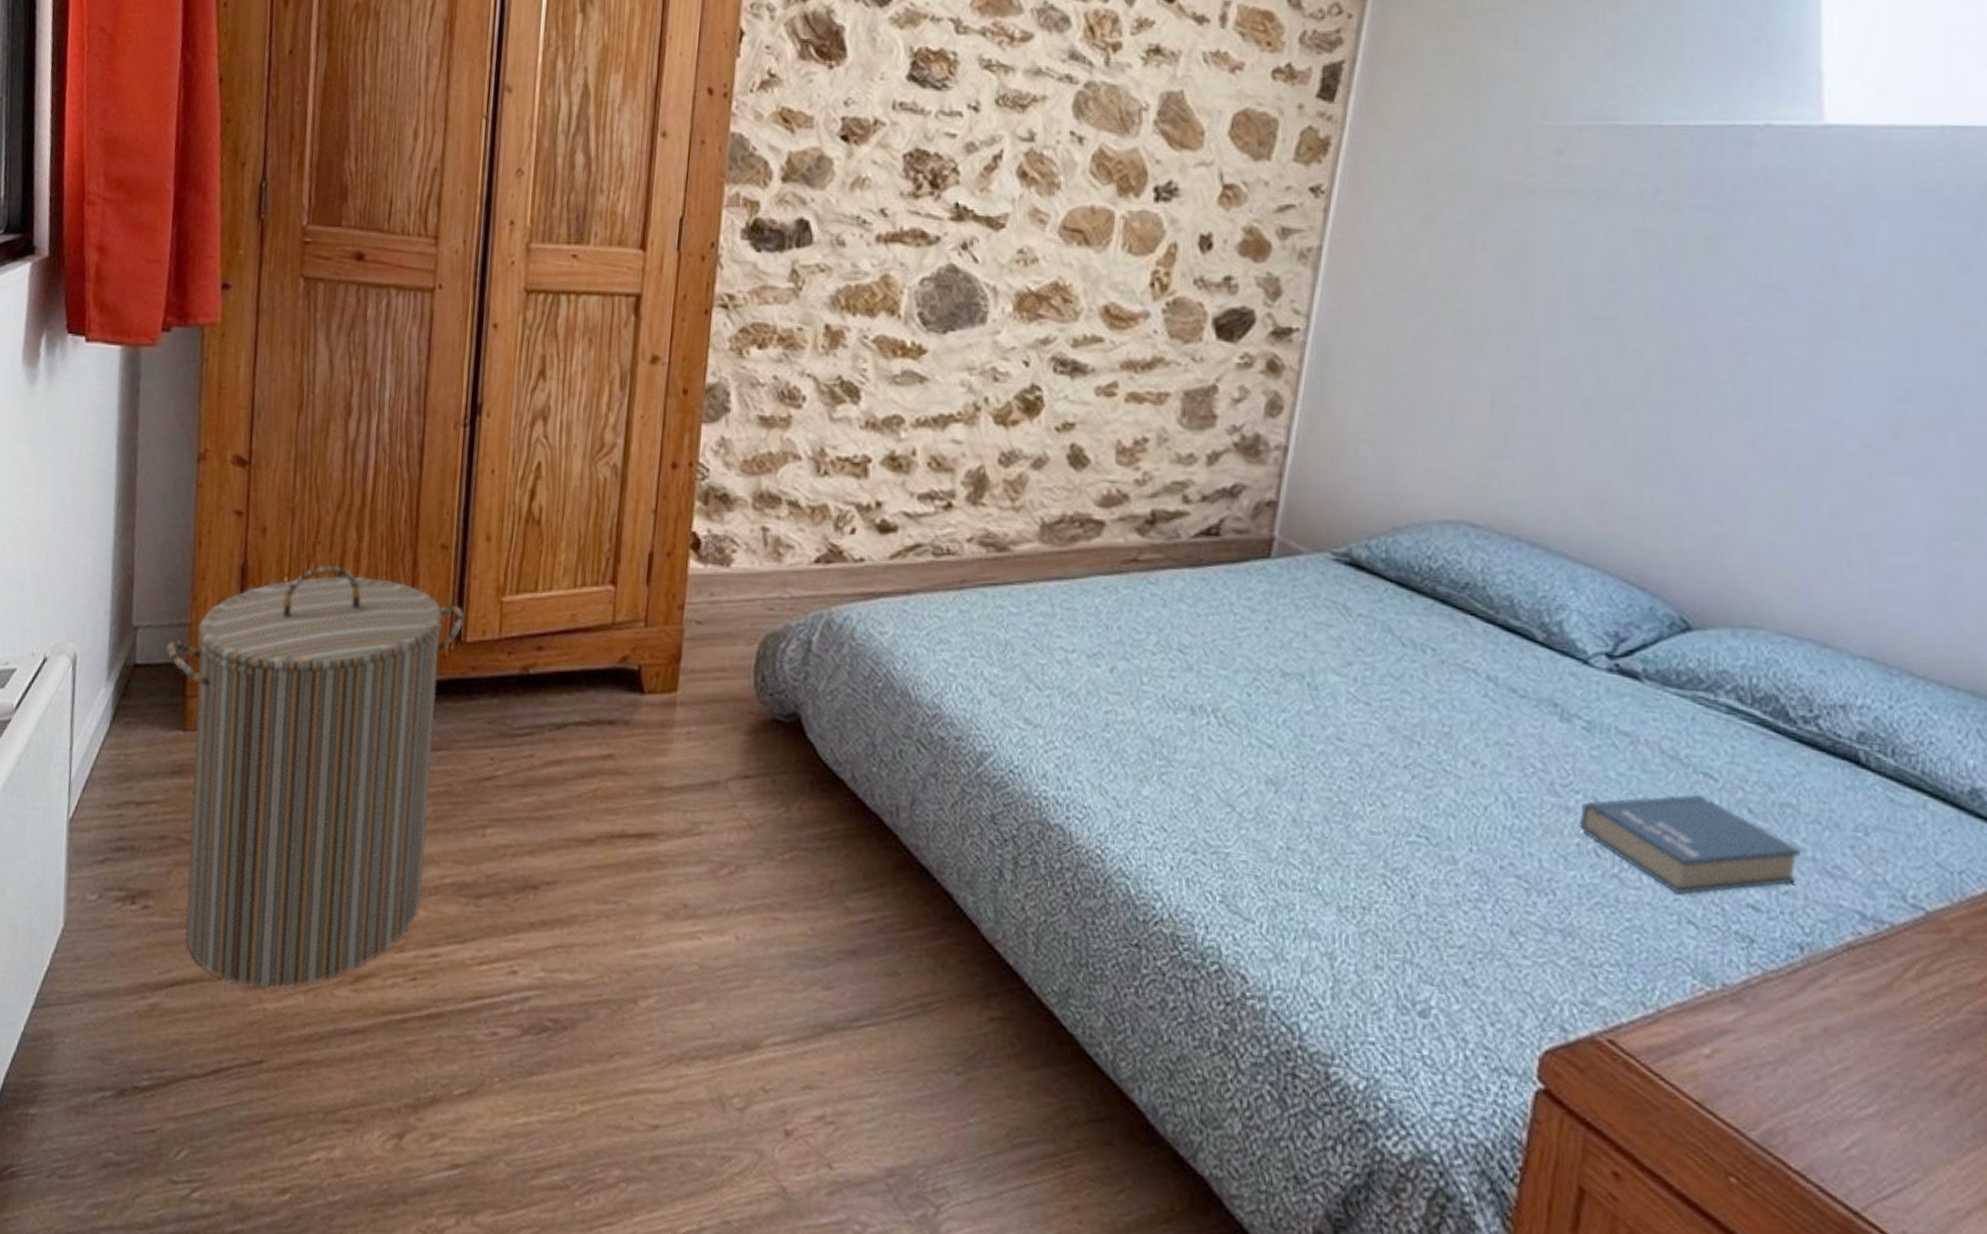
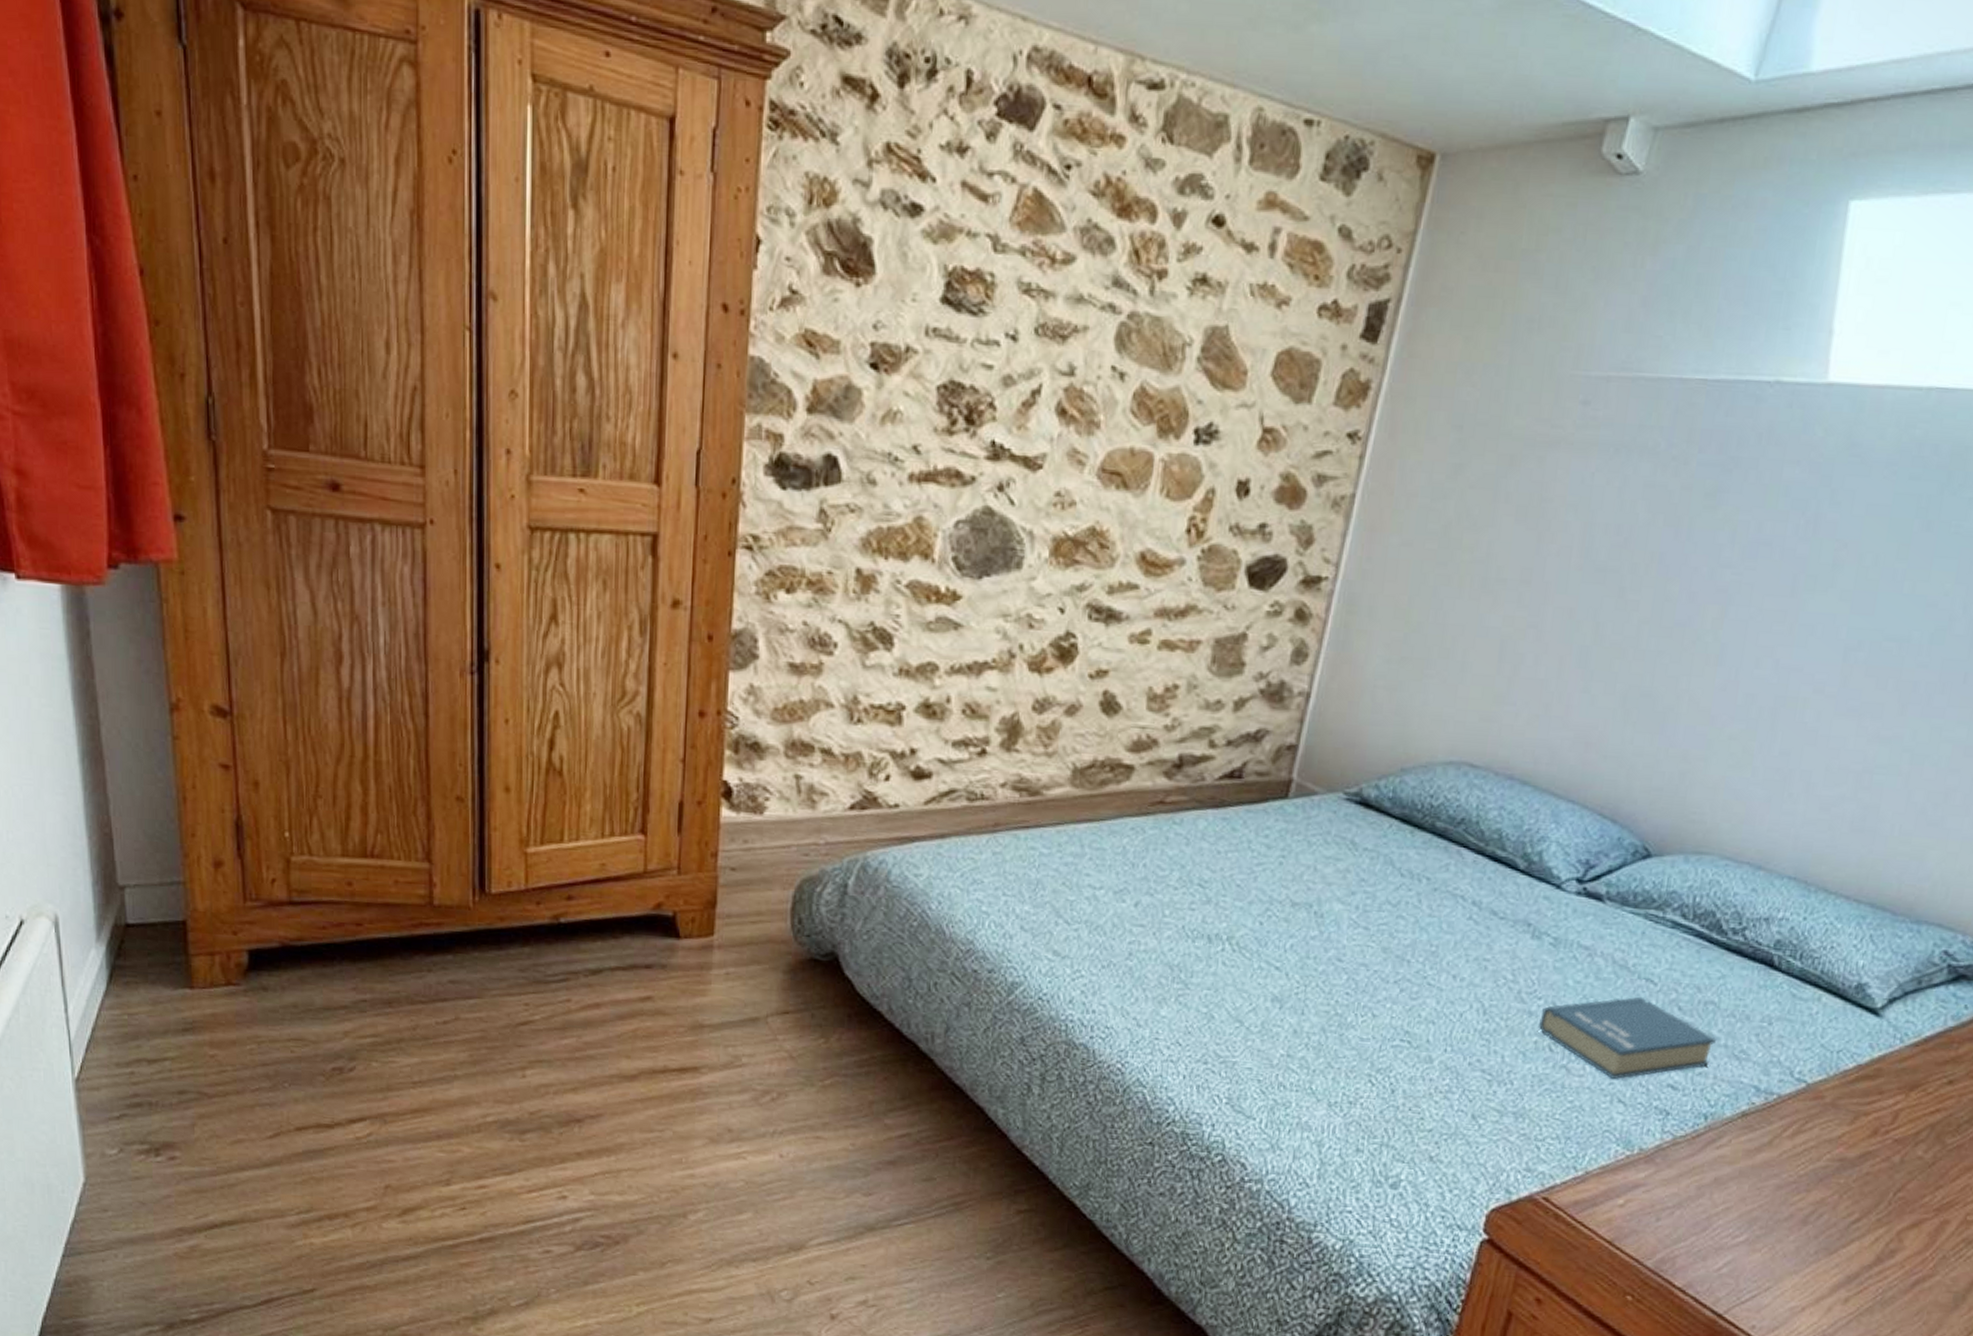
laundry hamper: present [166,565,464,987] -> none [160,819,487,1224]

